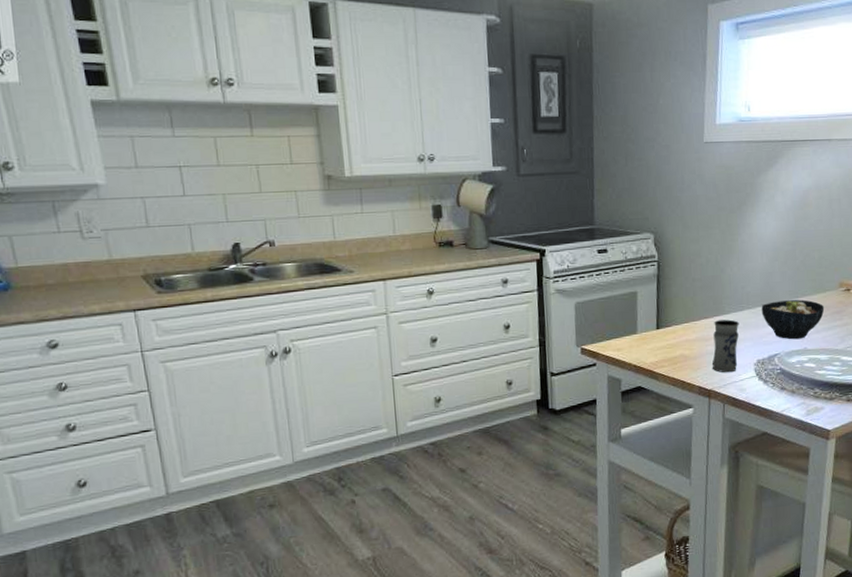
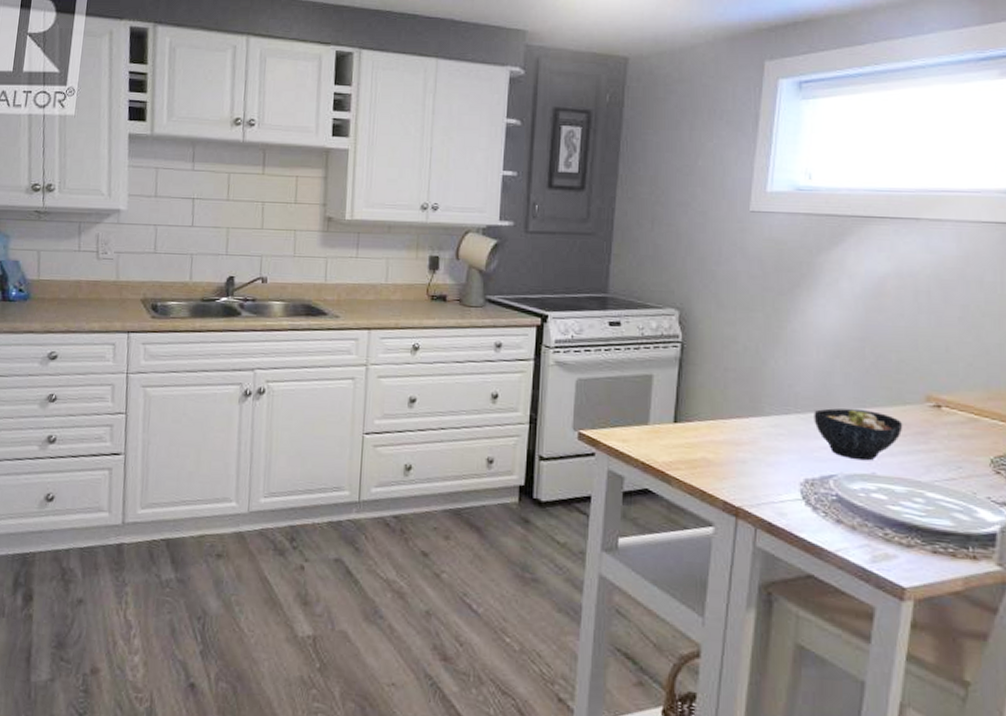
jar: present [711,319,739,373] -> none [742,422,783,490]

